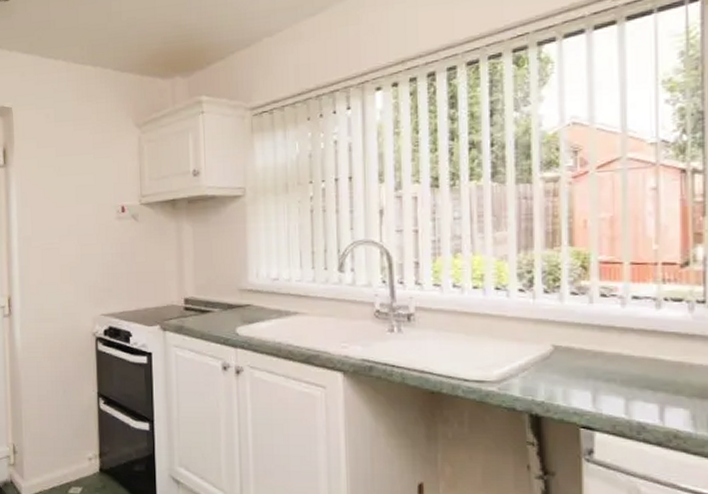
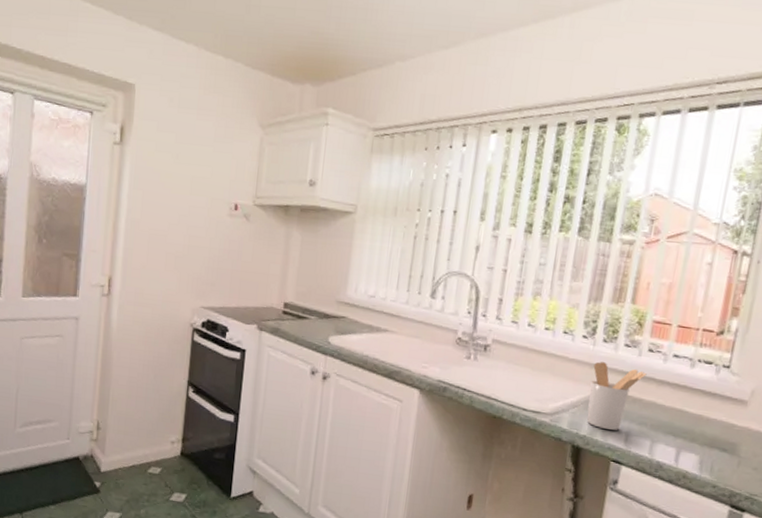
utensil holder: none [538,316,604,391] -> present [586,361,647,430]

